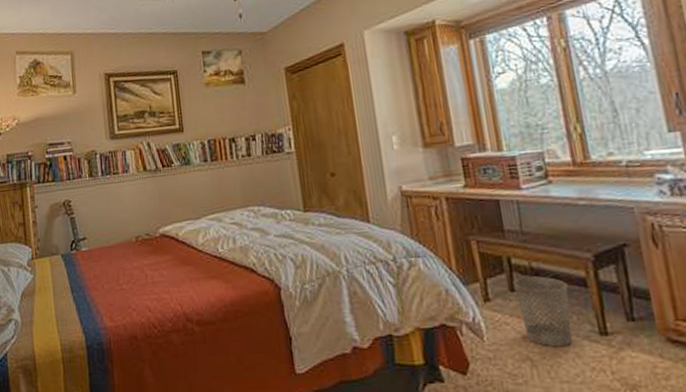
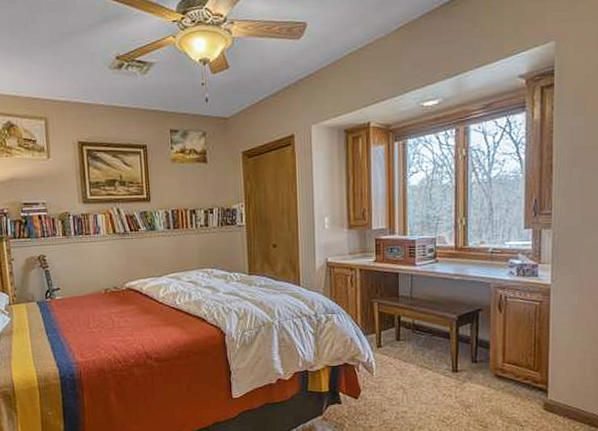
wastebasket: present [513,276,573,347] -> none [399,330,436,380]

